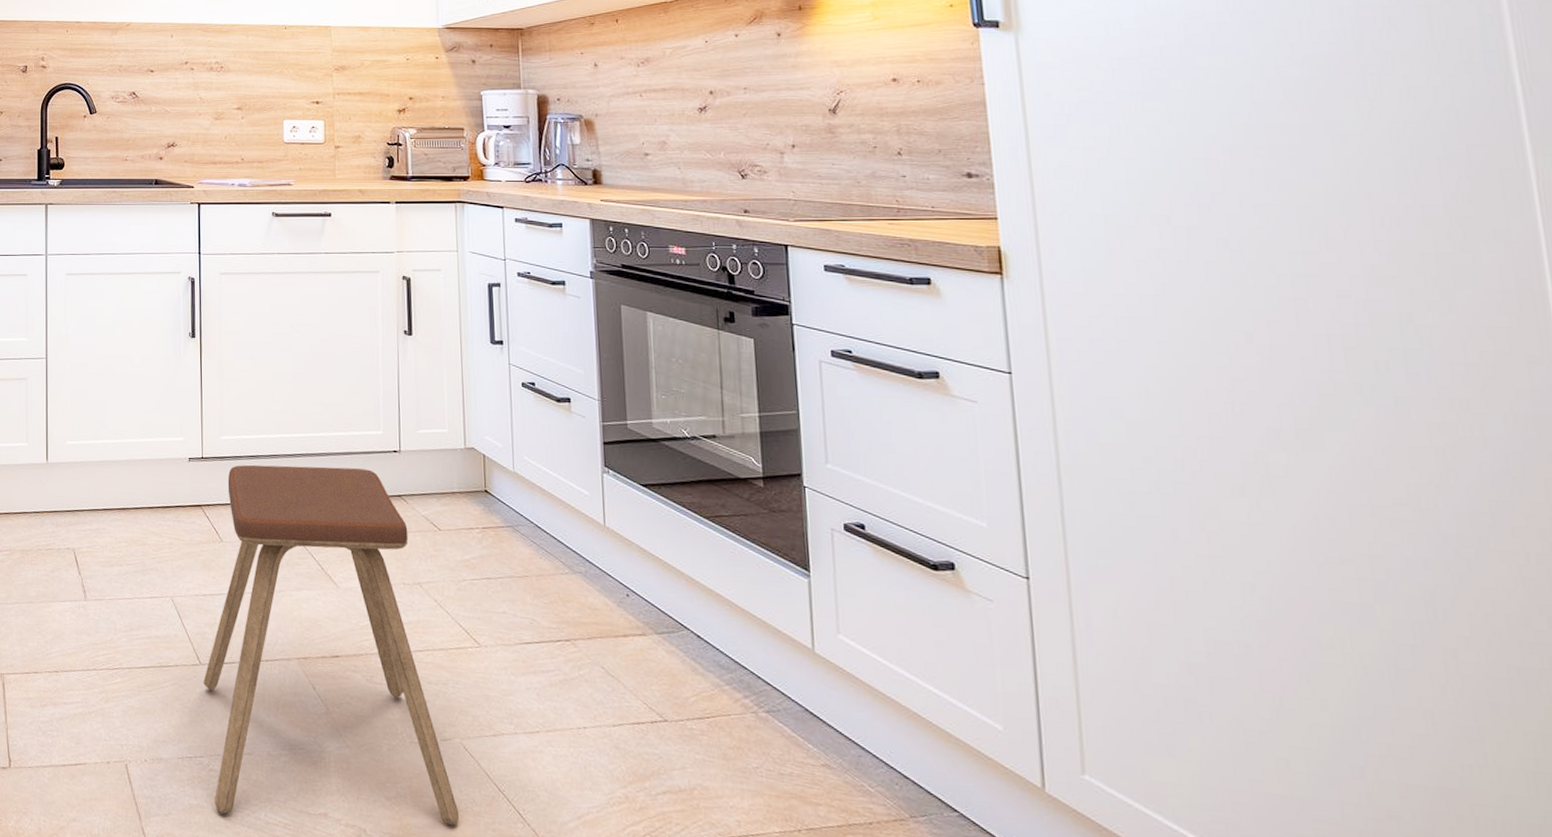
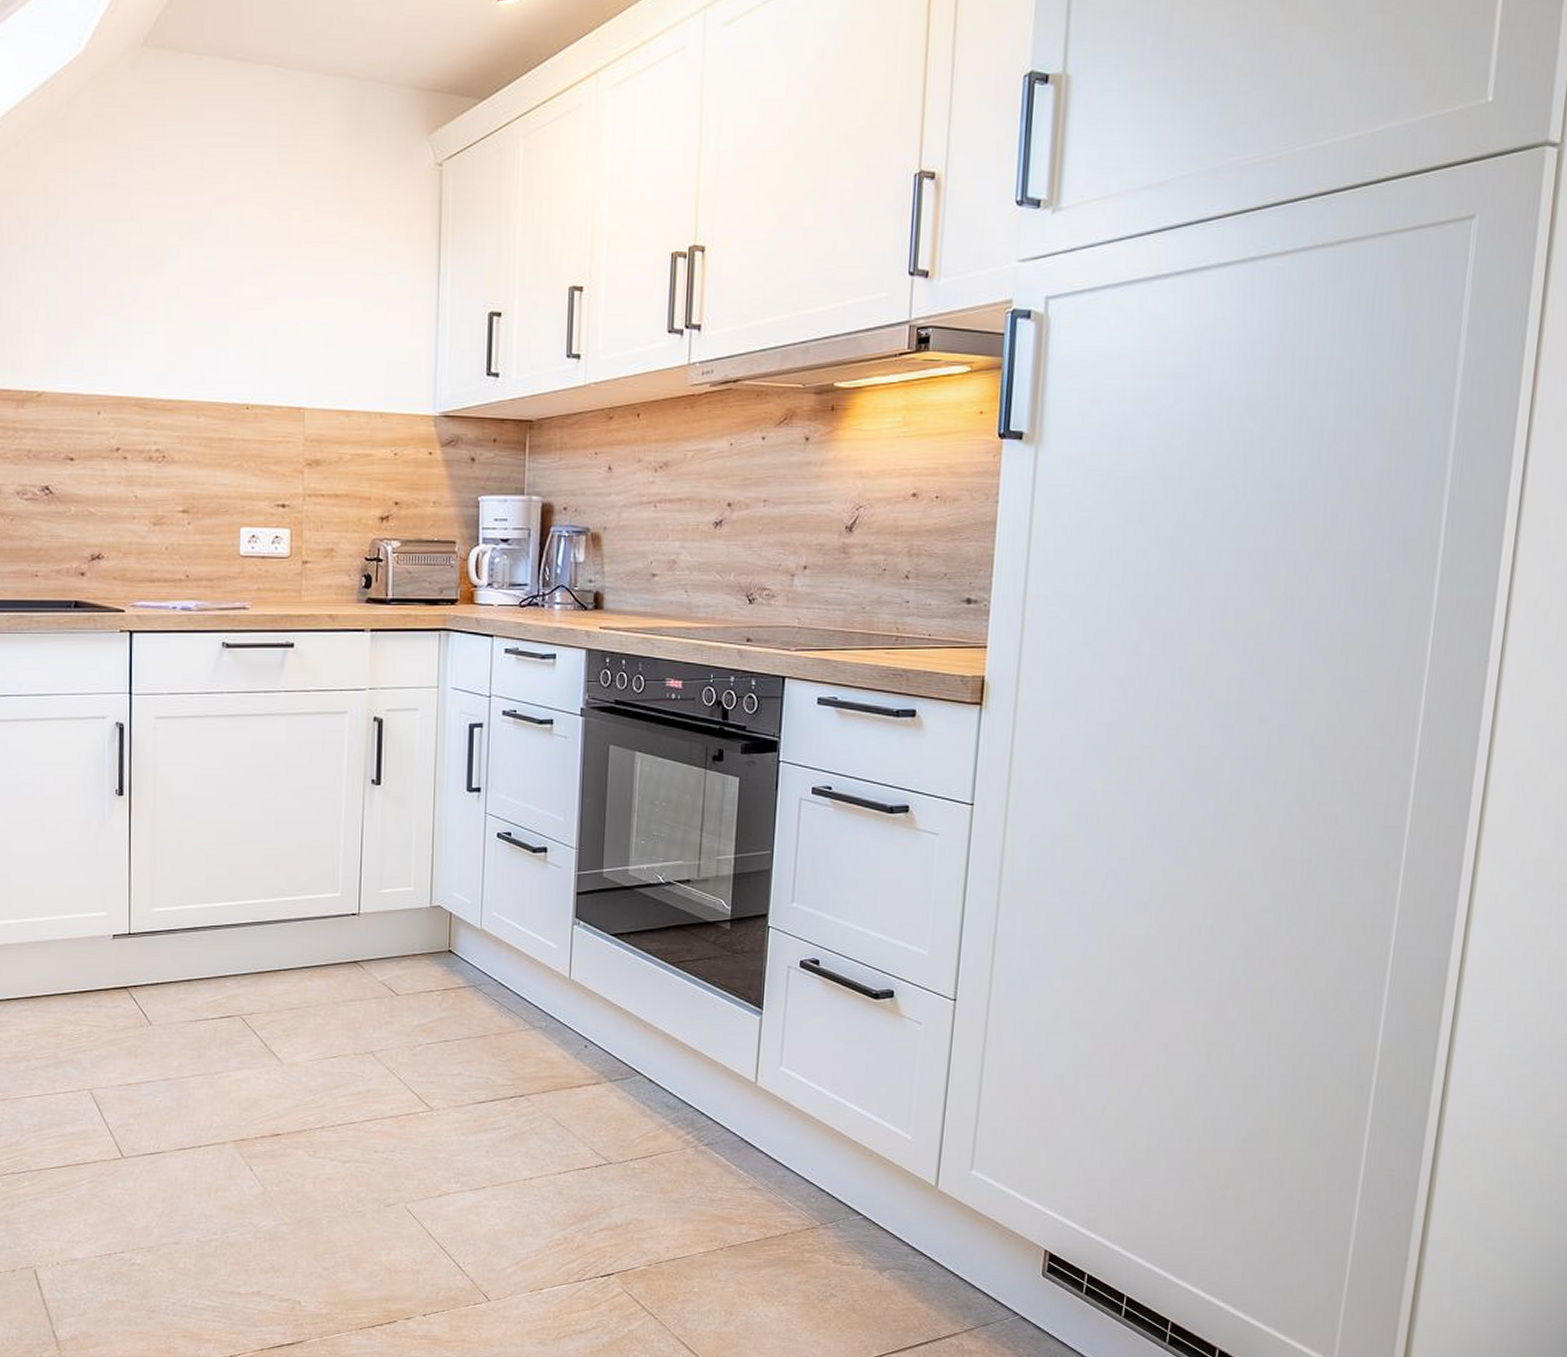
music stool: present [203,465,460,825] -> none [126,935,399,1305]

